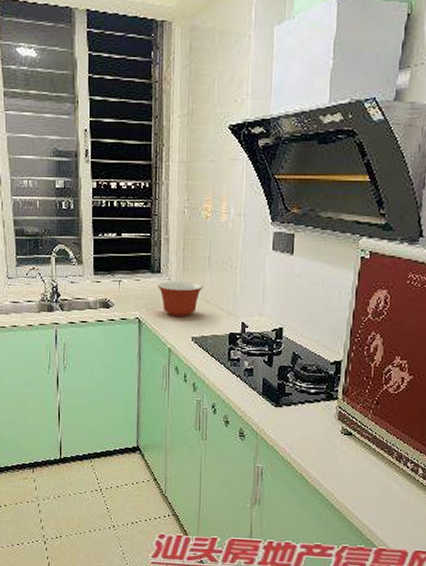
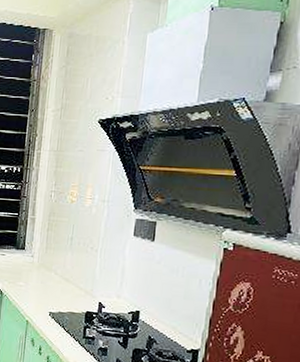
mixing bowl: present [158,280,204,318] -> none [21,258,65,293]

